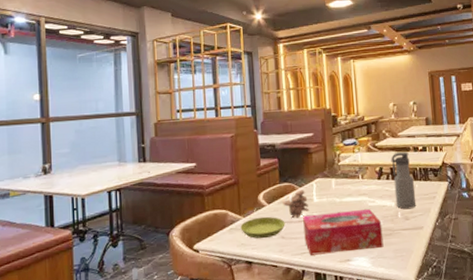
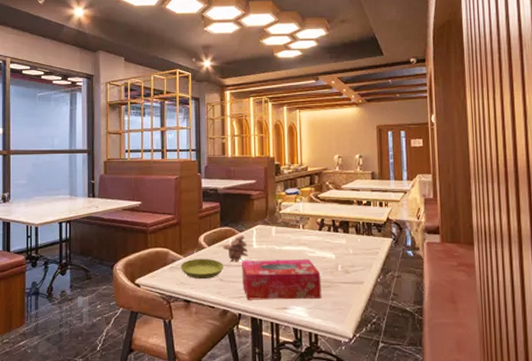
water bottle: present [391,152,417,210] -> none [333,205,358,263]

